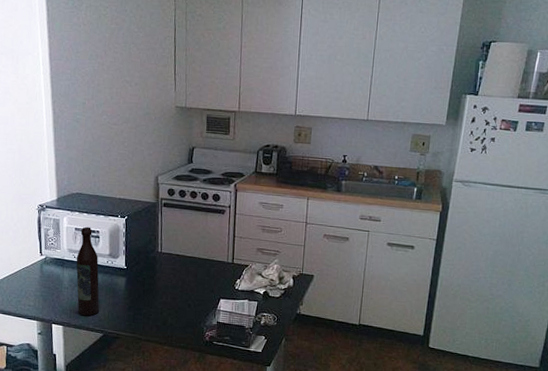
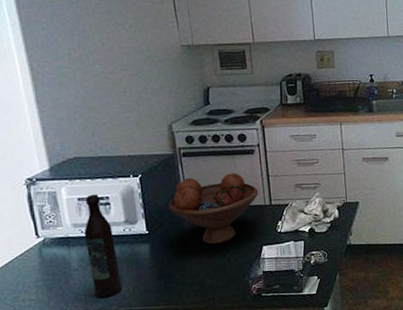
fruit bowl: none [145,225,224,290] -> present [167,173,259,245]

